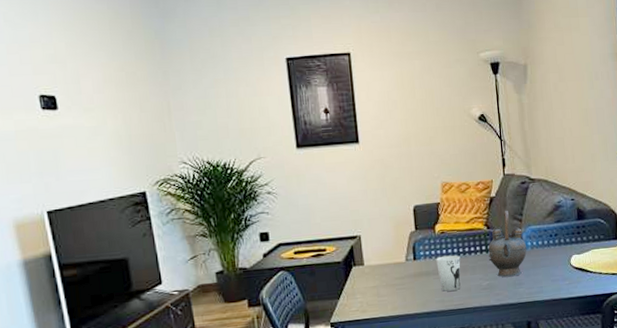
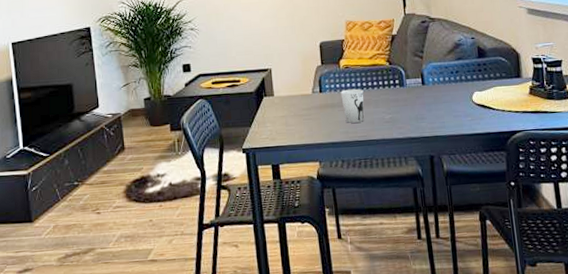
teapot: present [488,211,527,278] -> none [390,48,428,112]

